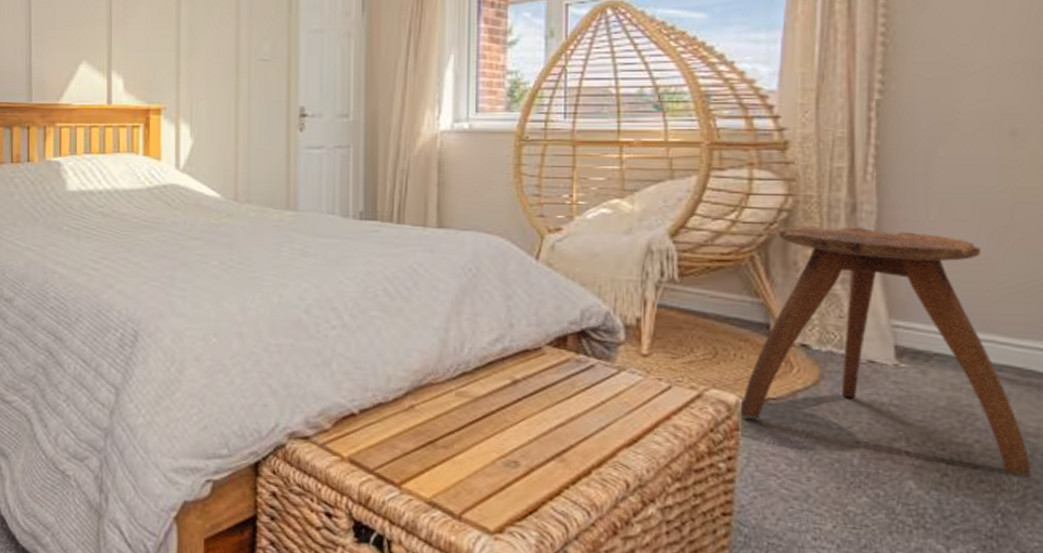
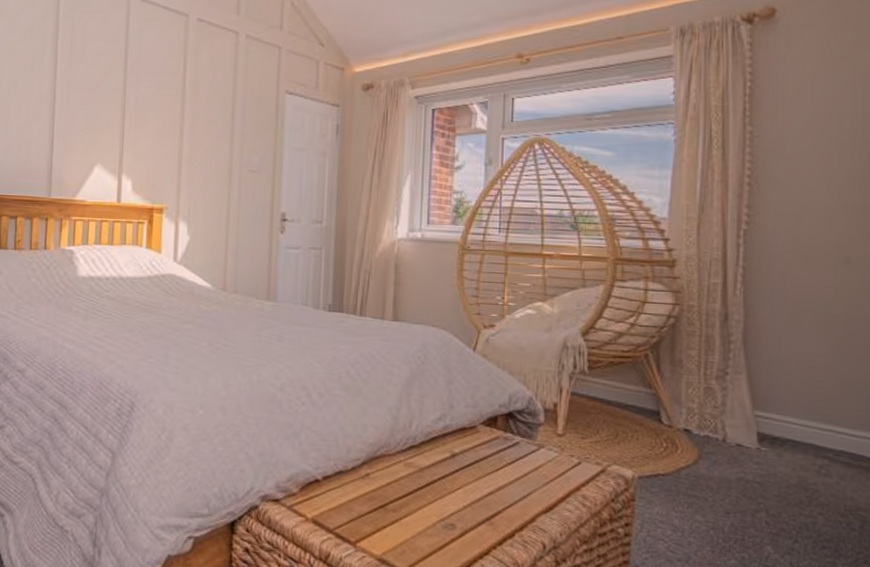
stool: present [740,226,1032,478] -> none [635,330,863,546]

